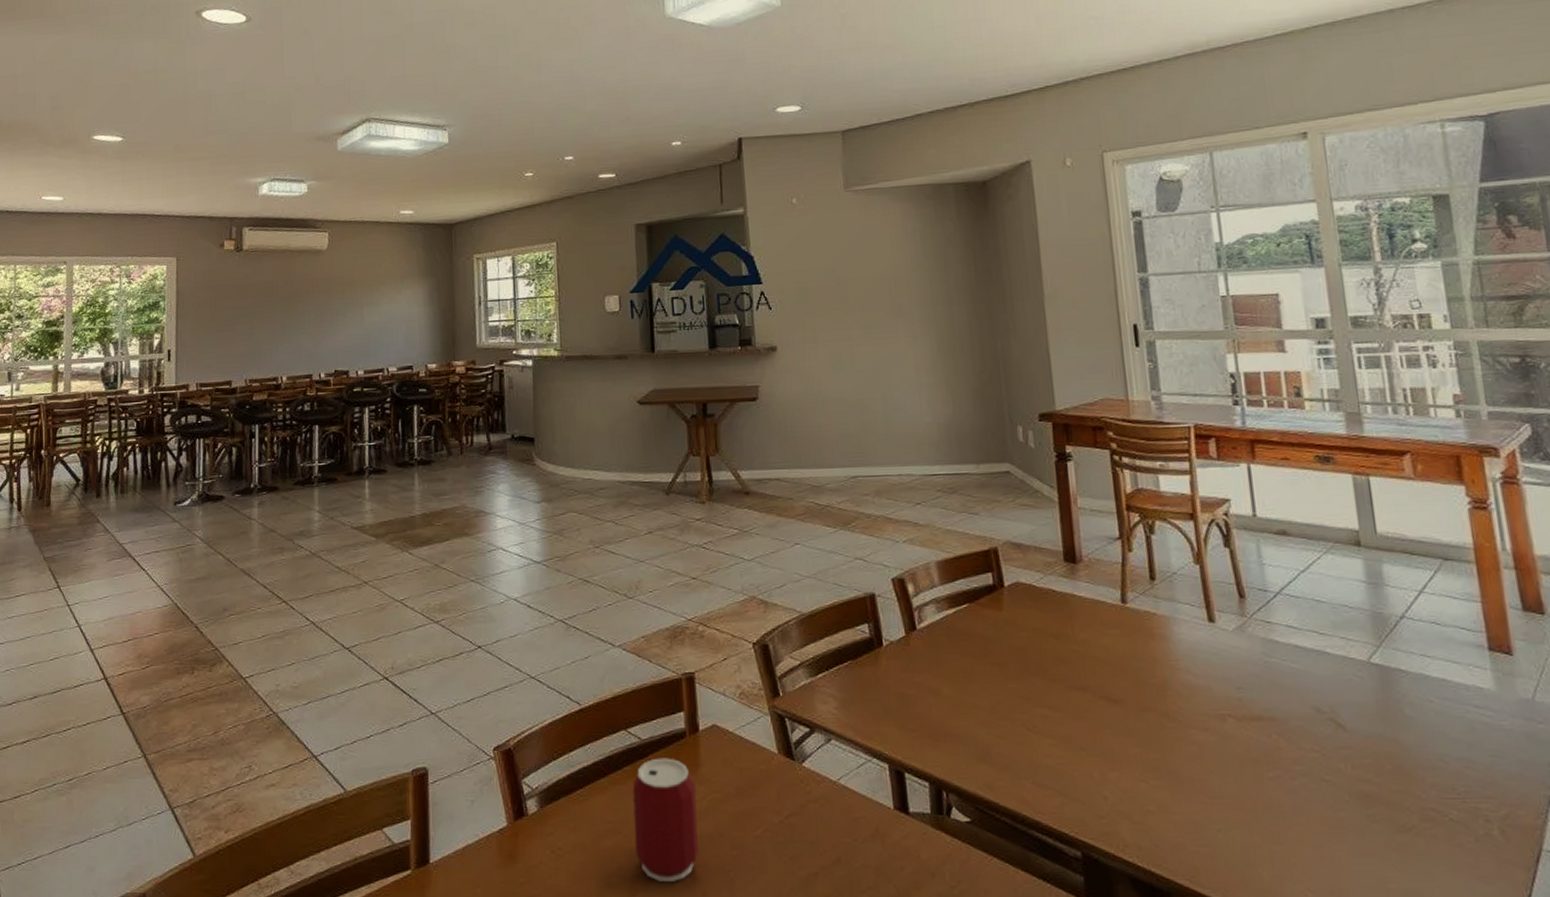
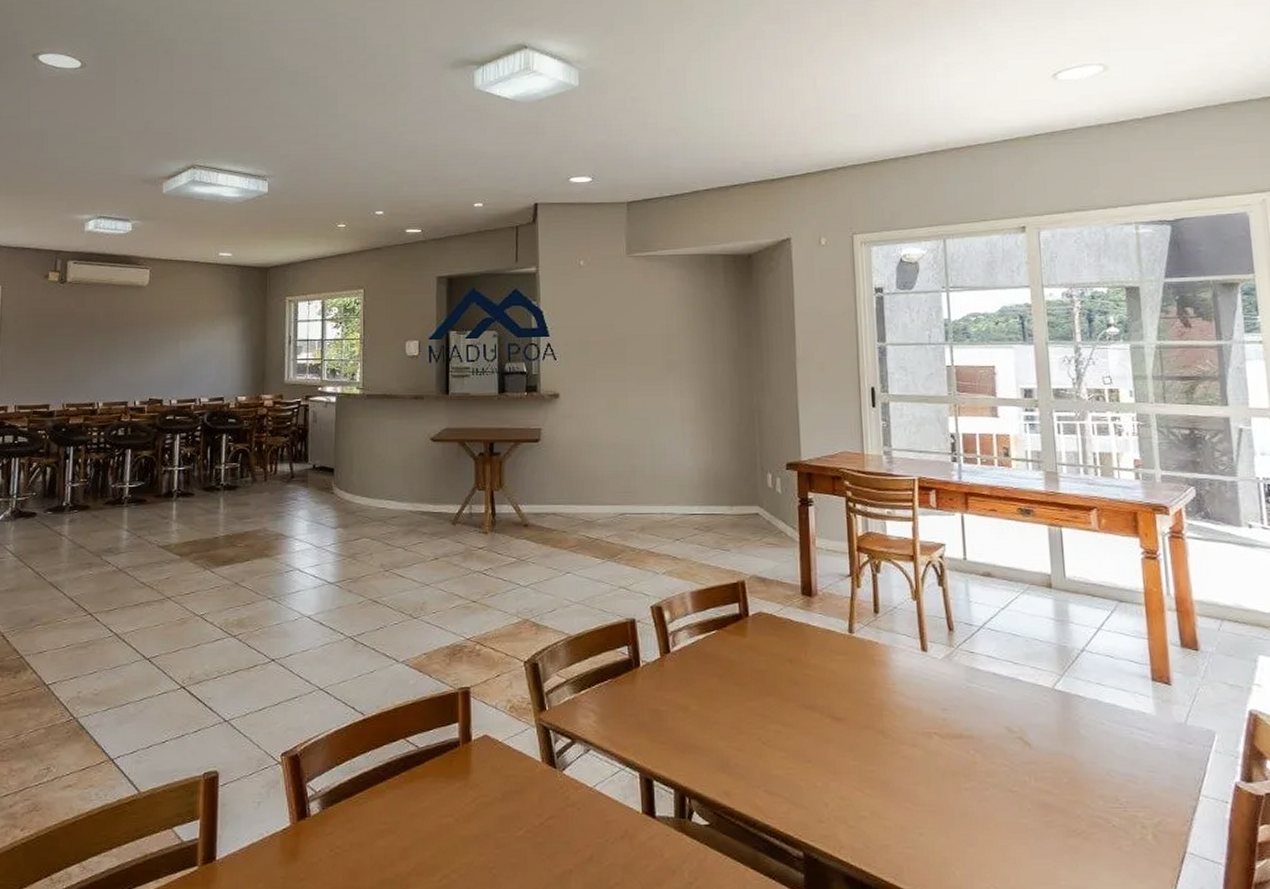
can: present [632,758,699,881] -> none [407,764,466,878]

